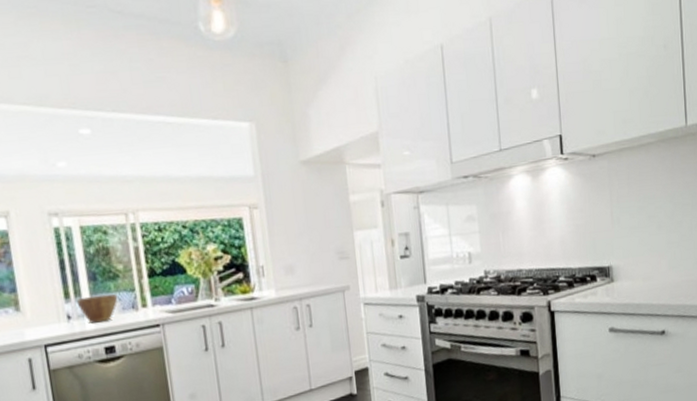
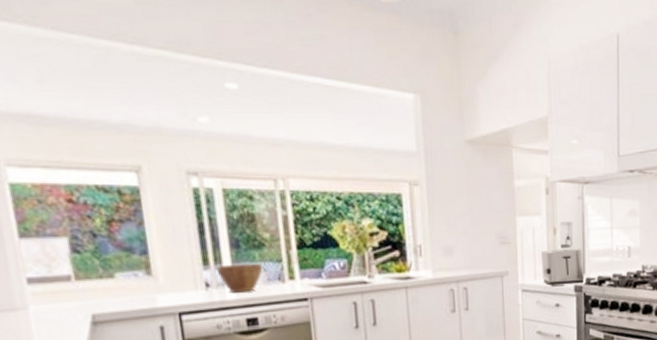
toaster: none [380,258,426,298] -> present [540,248,585,286]

